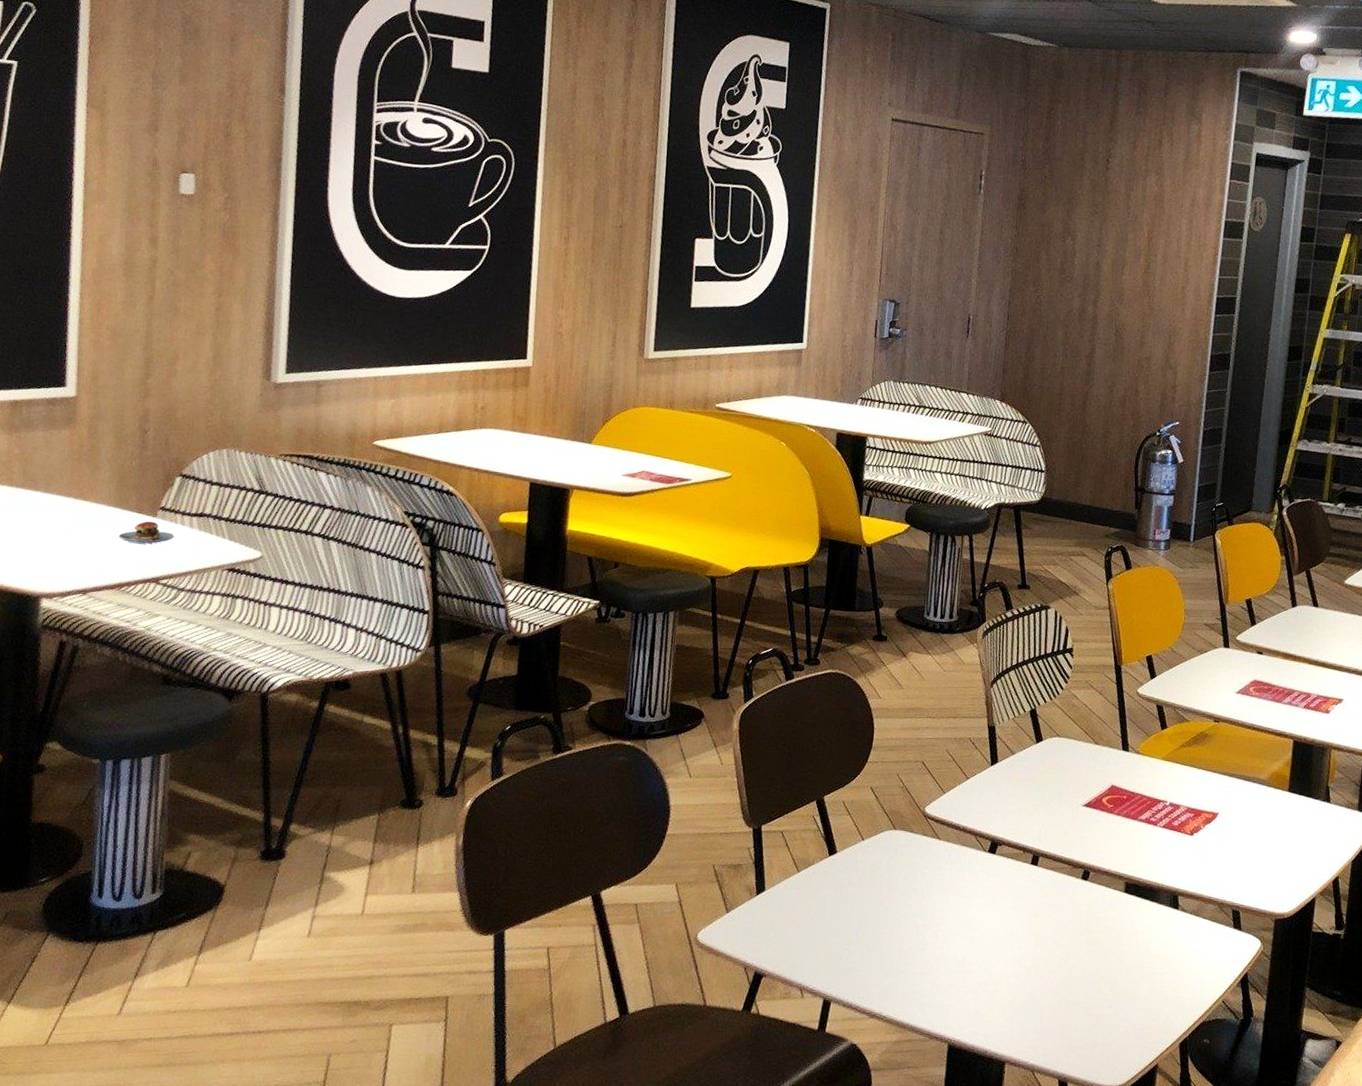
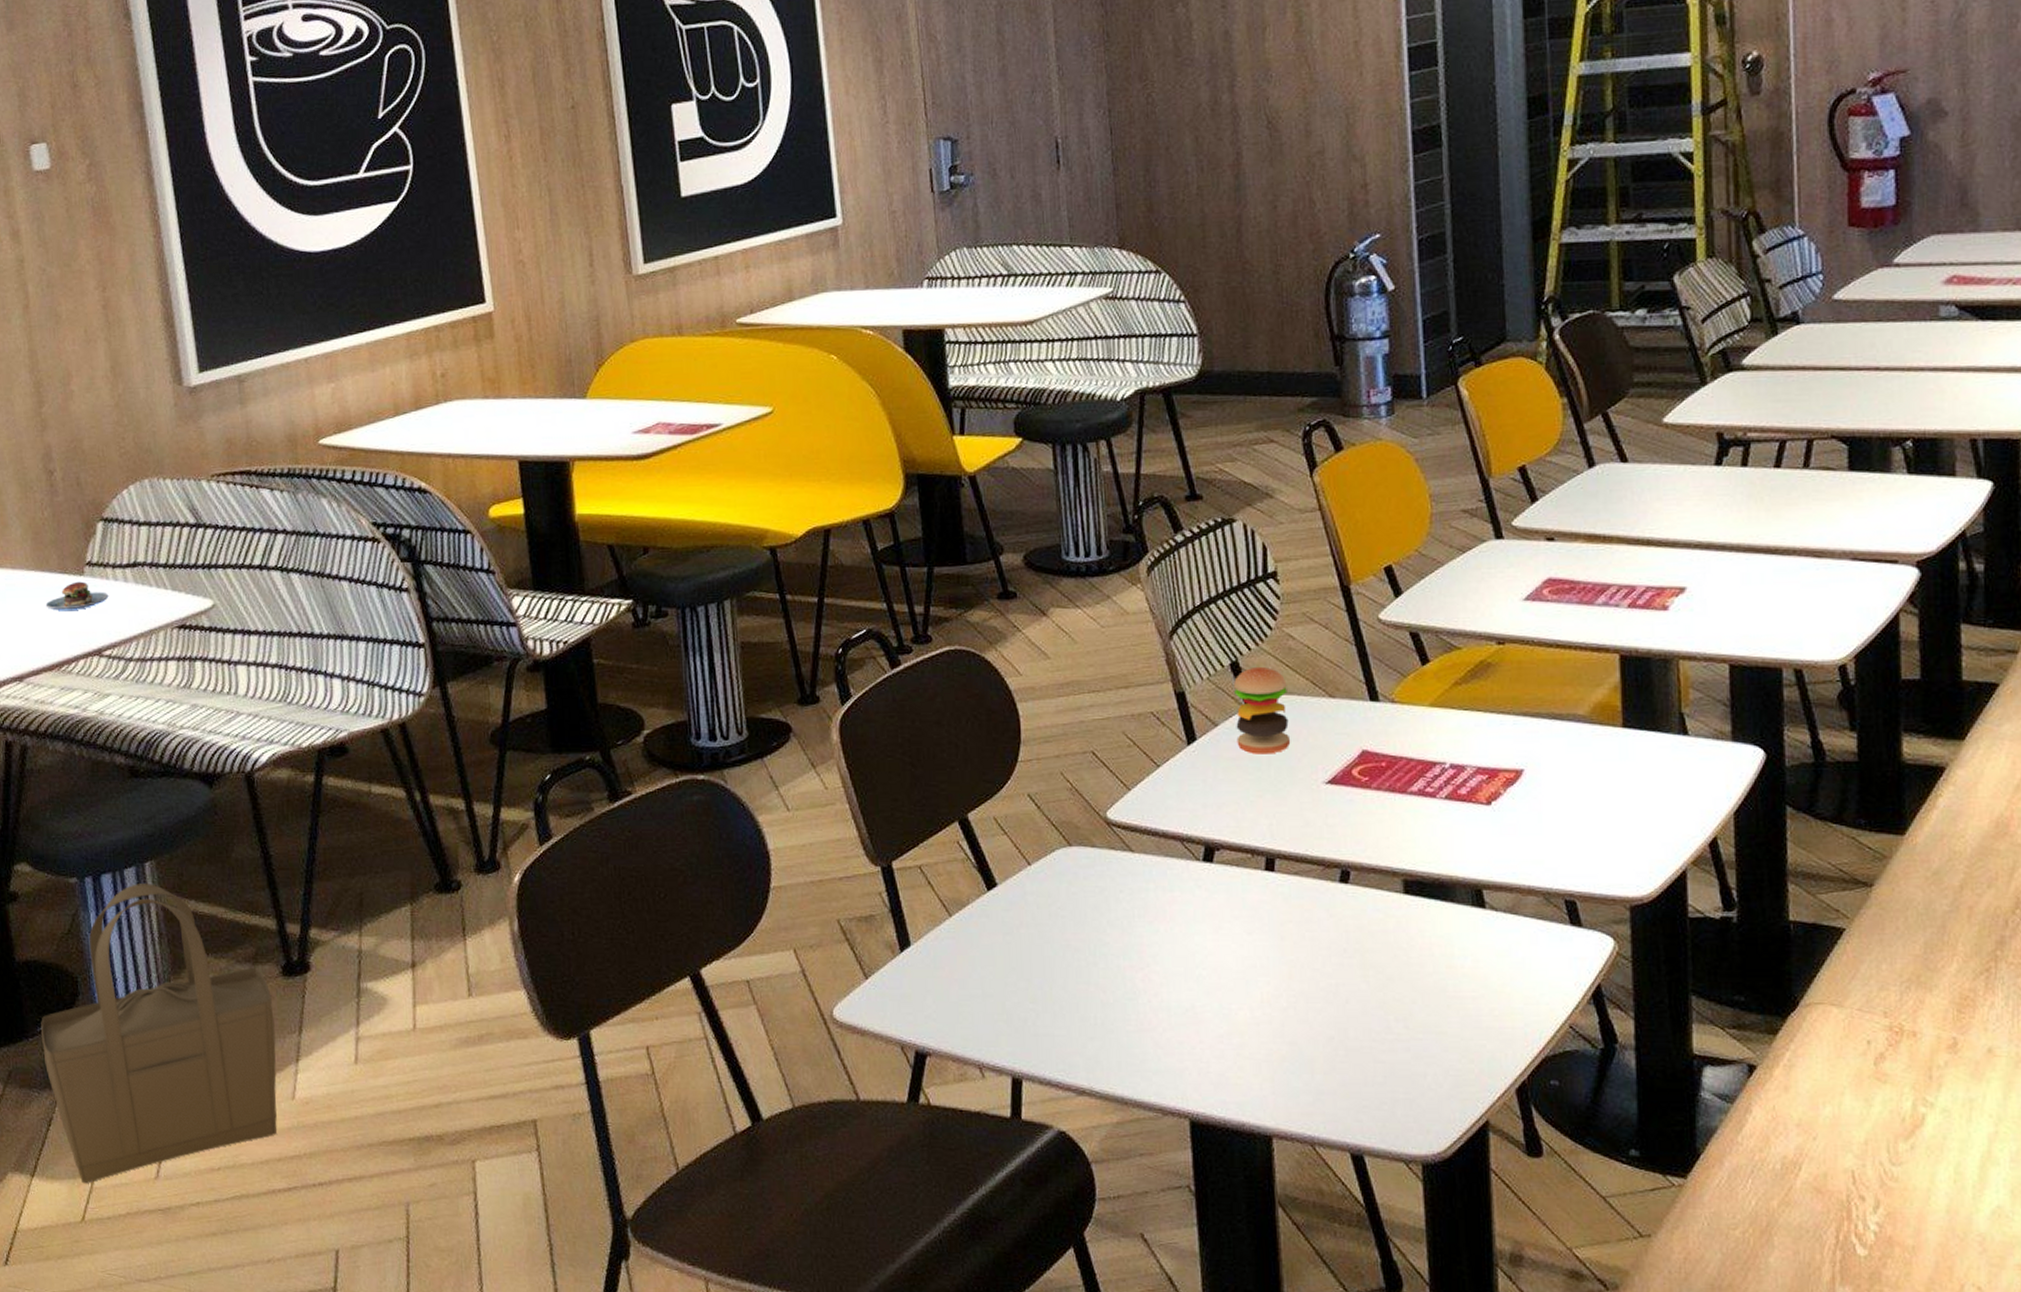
shopping bag: none [39,770,248,1014] -> present [41,884,277,1184]
hamburger: none [1026,715,1067,780] -> present [1233,666,1291,754]

